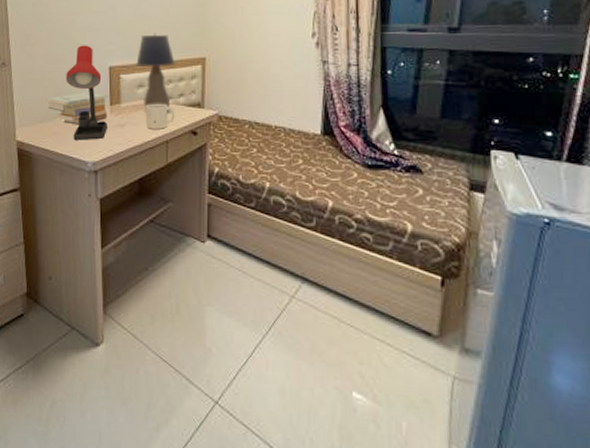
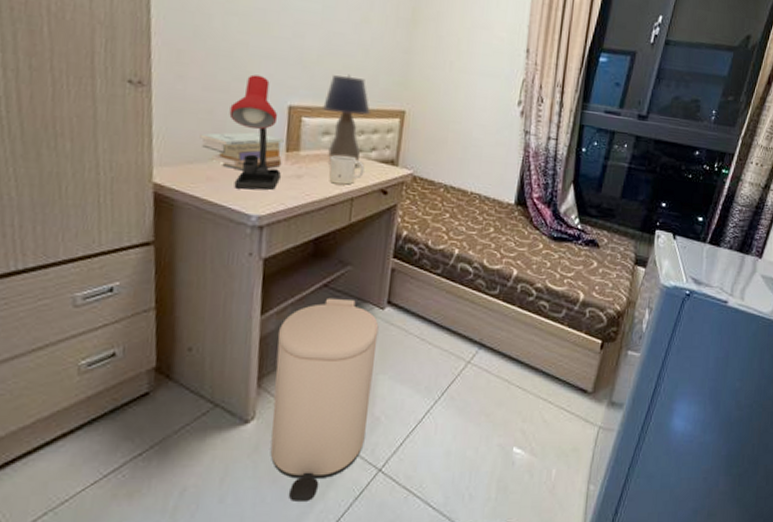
pedal bin: none [116,232,202,426] -> present [270,297,379,502]

